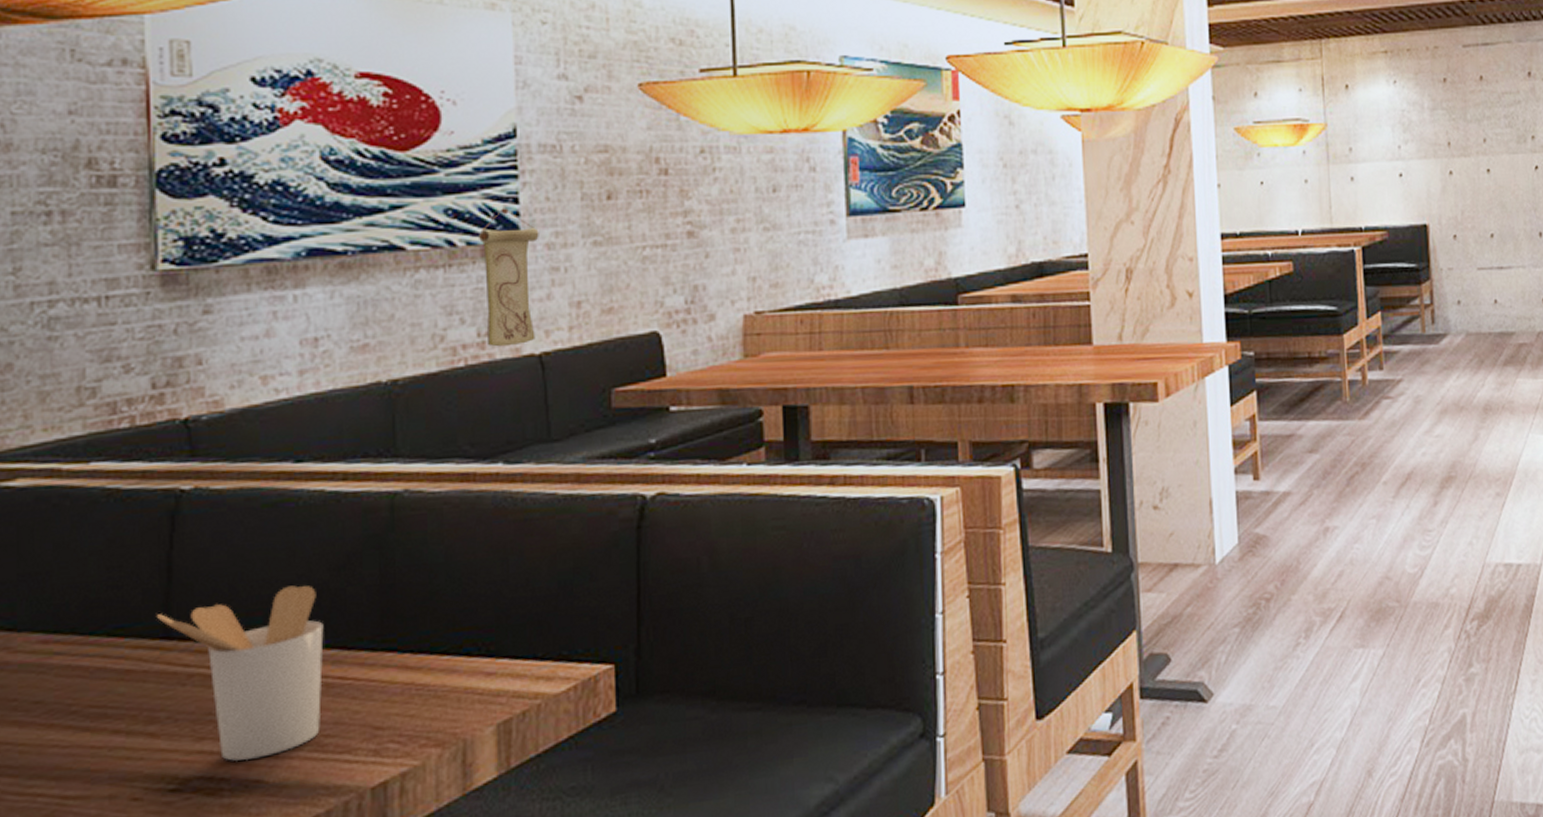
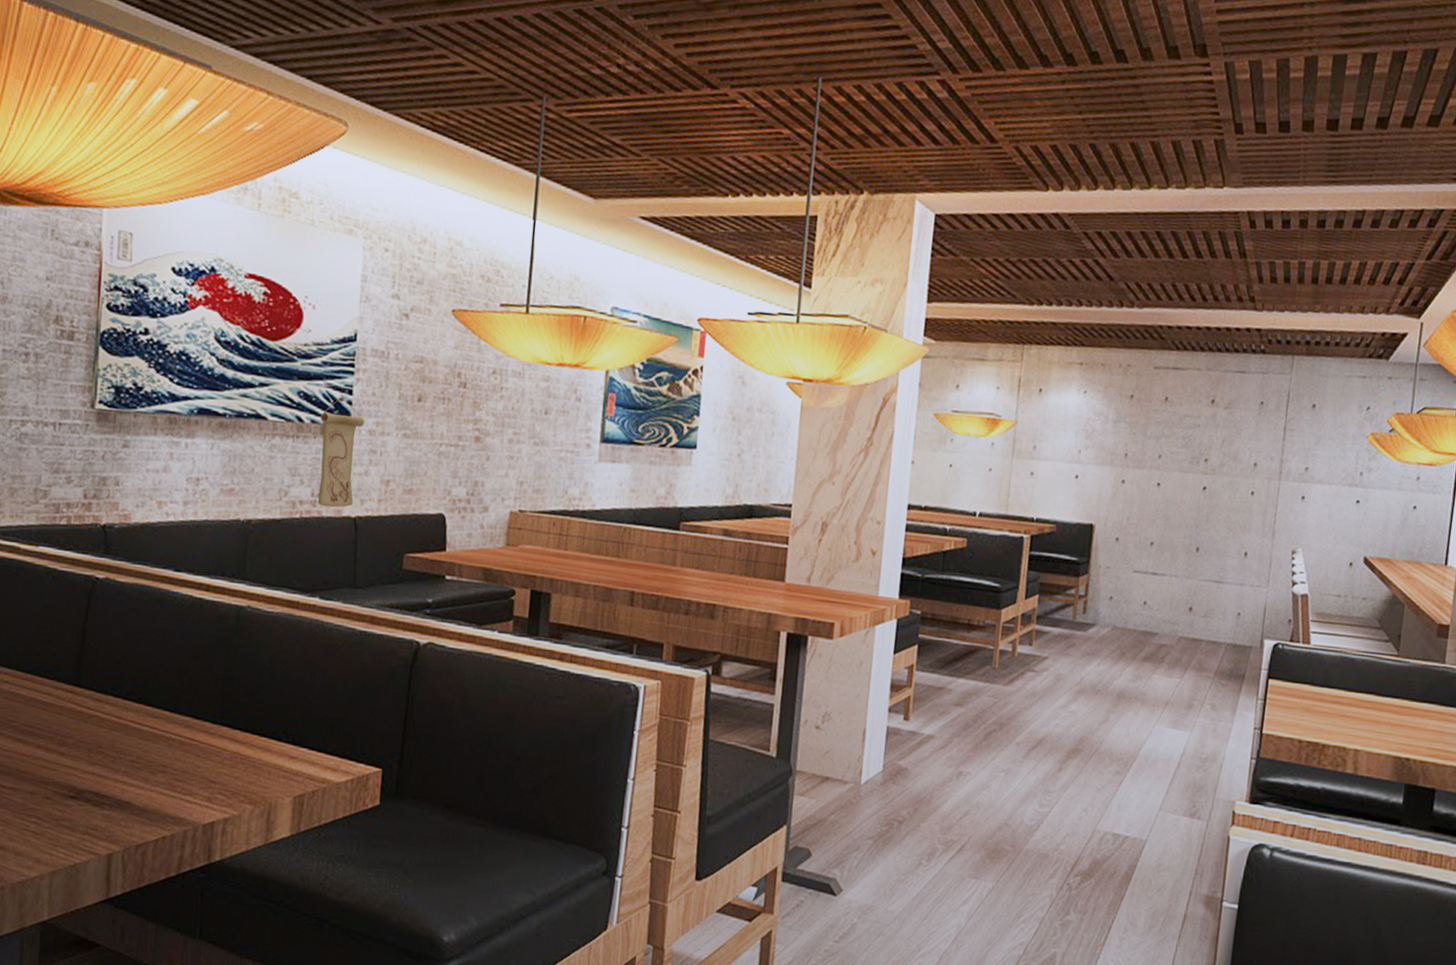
utensil holder: present [156,585,324,761] -> none [72,663,182,786]

